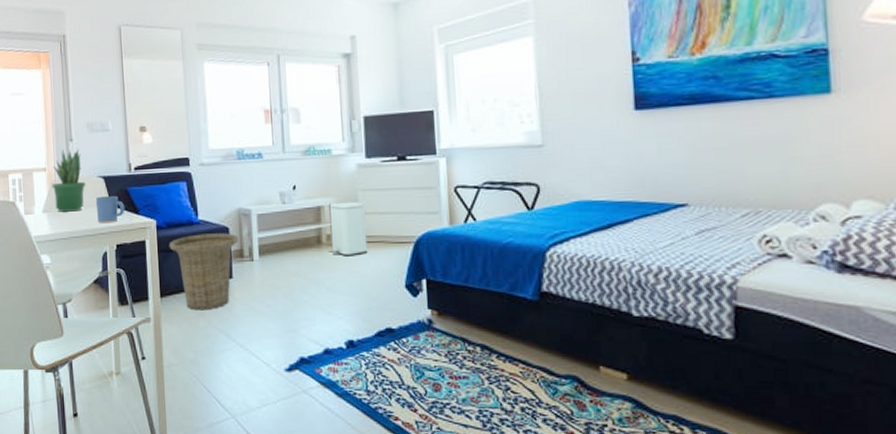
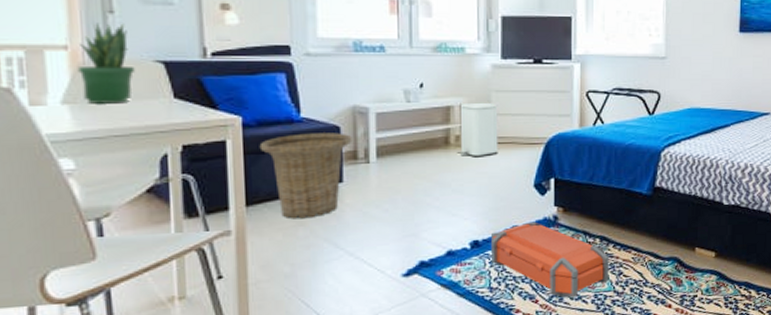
mug: present [95,195,125,224] -> none [150,85,197,120]
suitcase: none [364,324,494,411] -> present [490,221,610,298]

